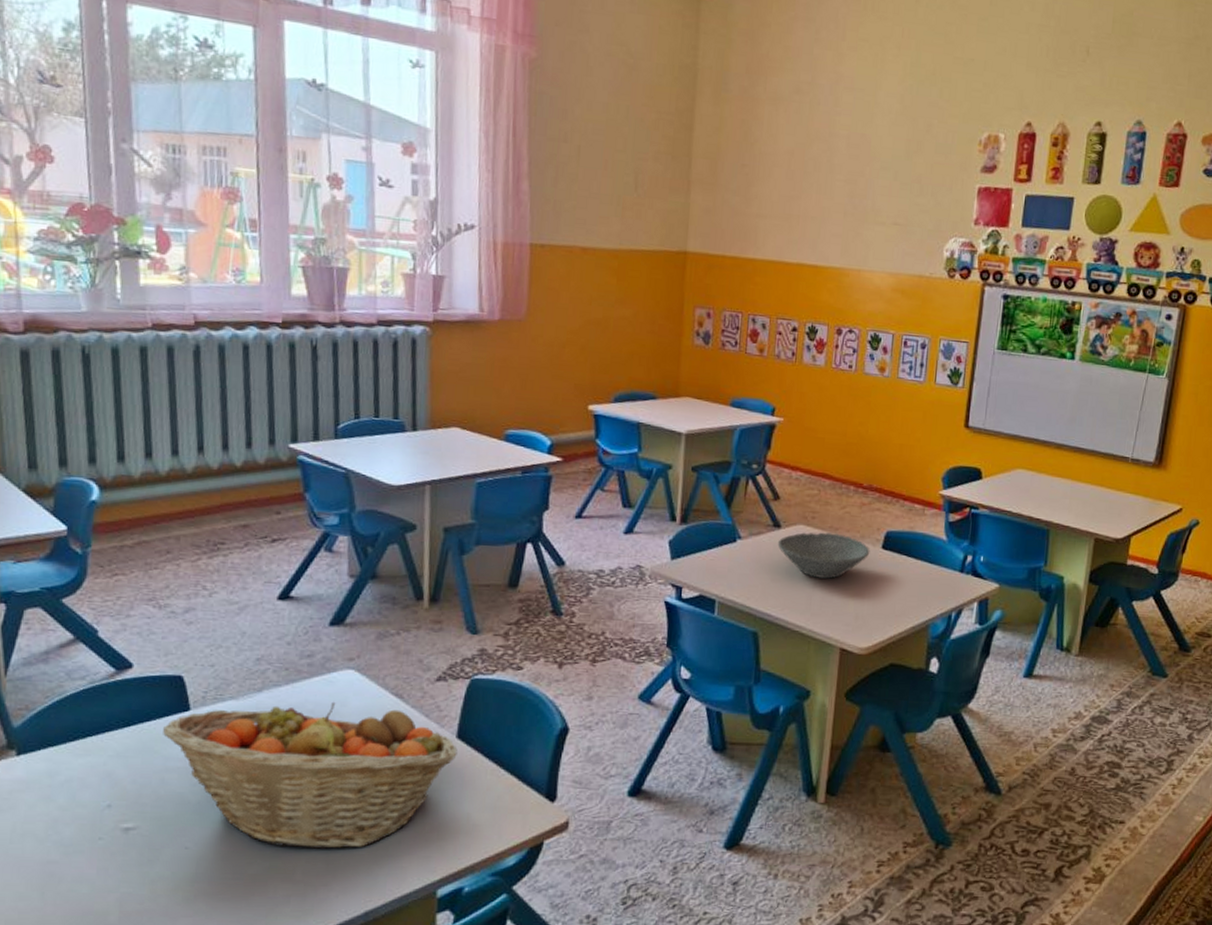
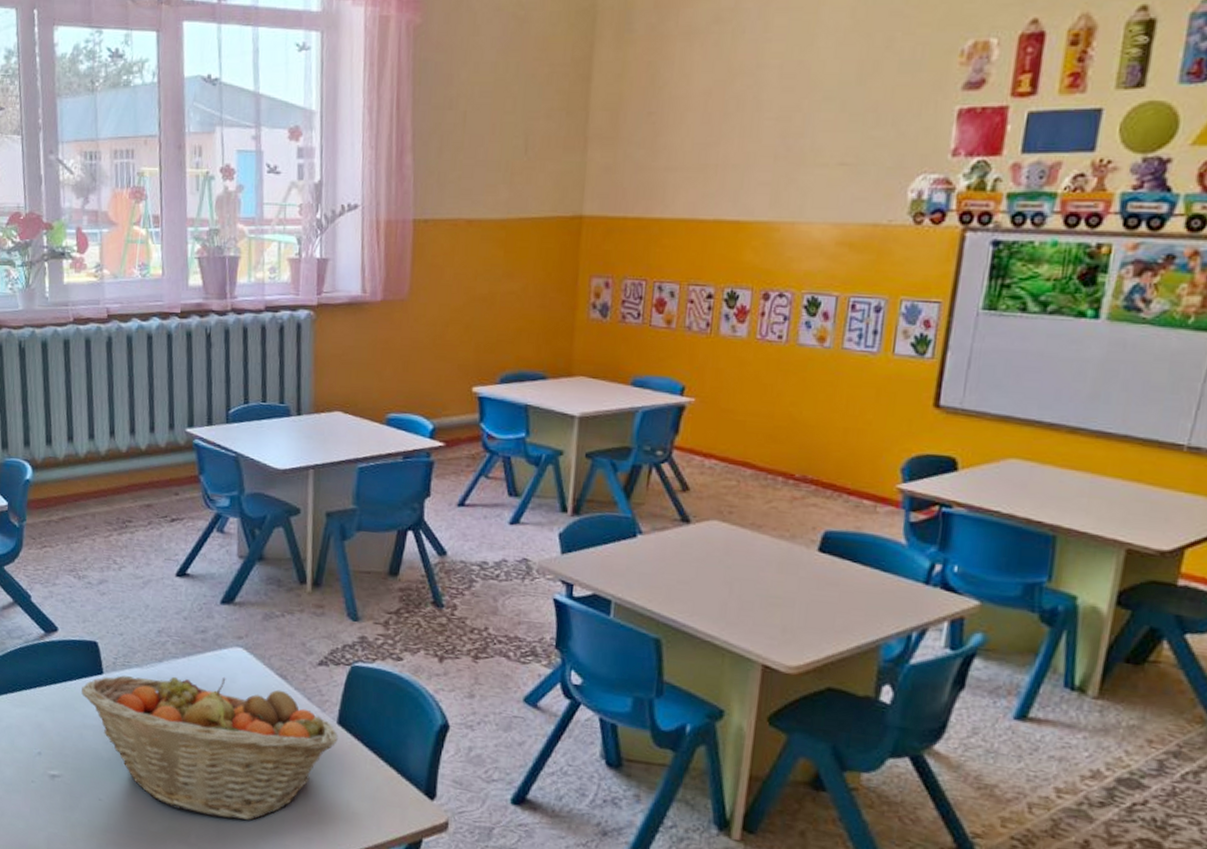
bowl: present [777,532,870,579] -> none [685,529,803,584]

